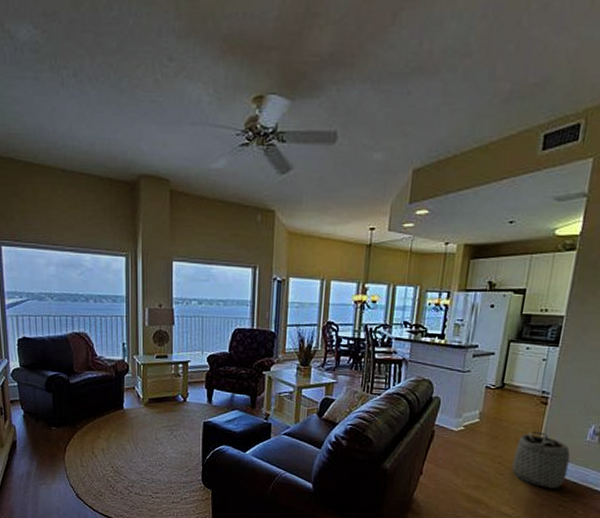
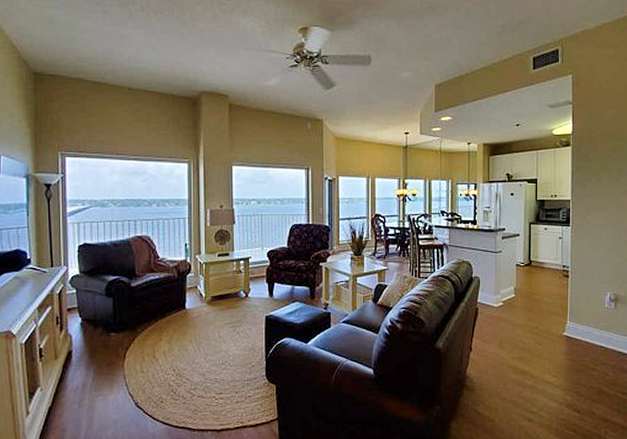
basket: present [511,431,571,489] -> none [547,301,595,354]

